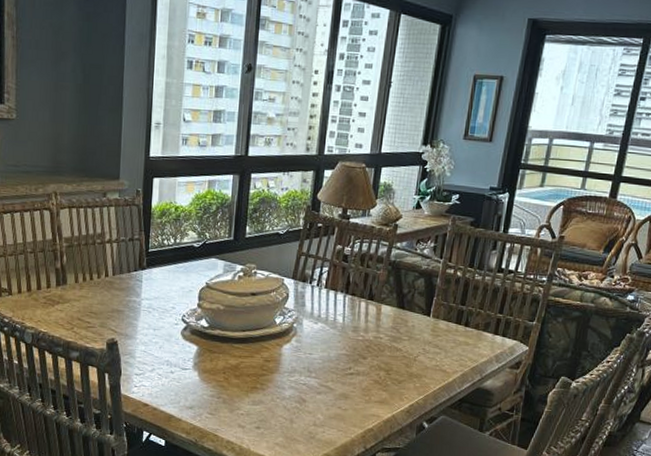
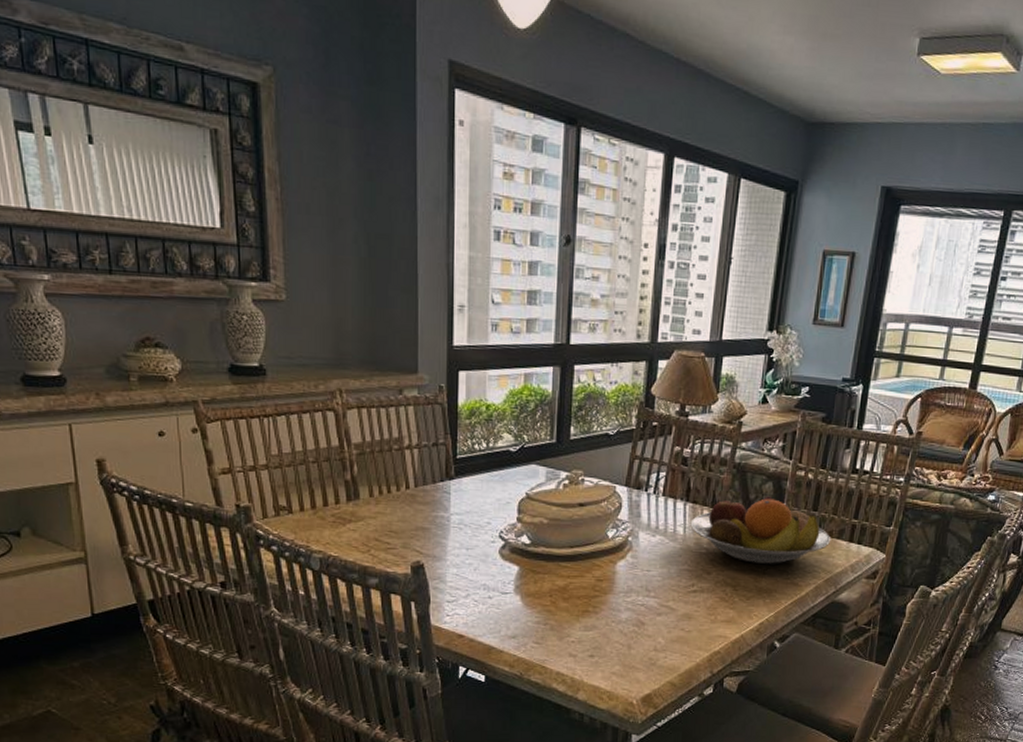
fruit bowl: none [349,288,477,352] -> present [690,494,830,564]

